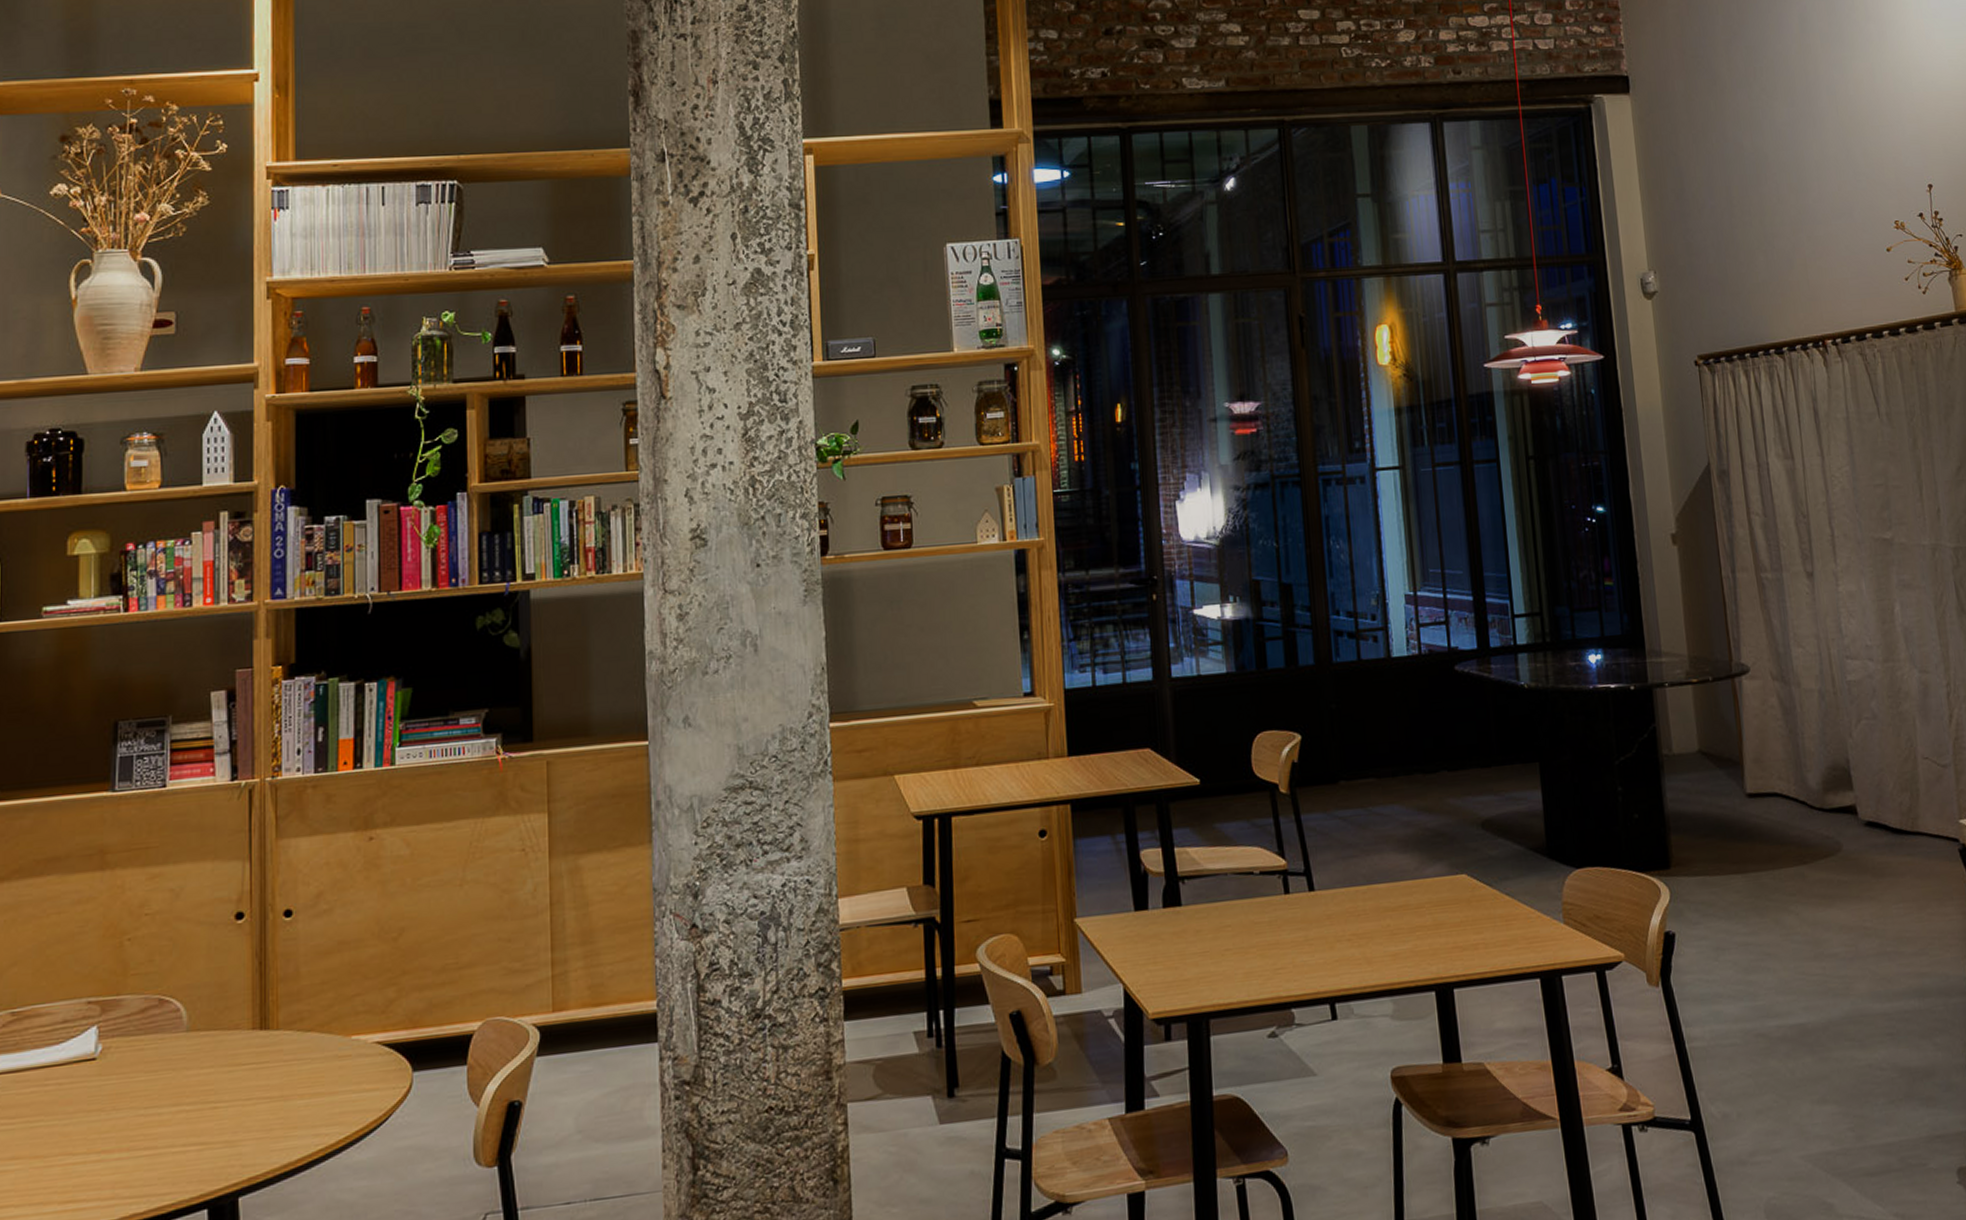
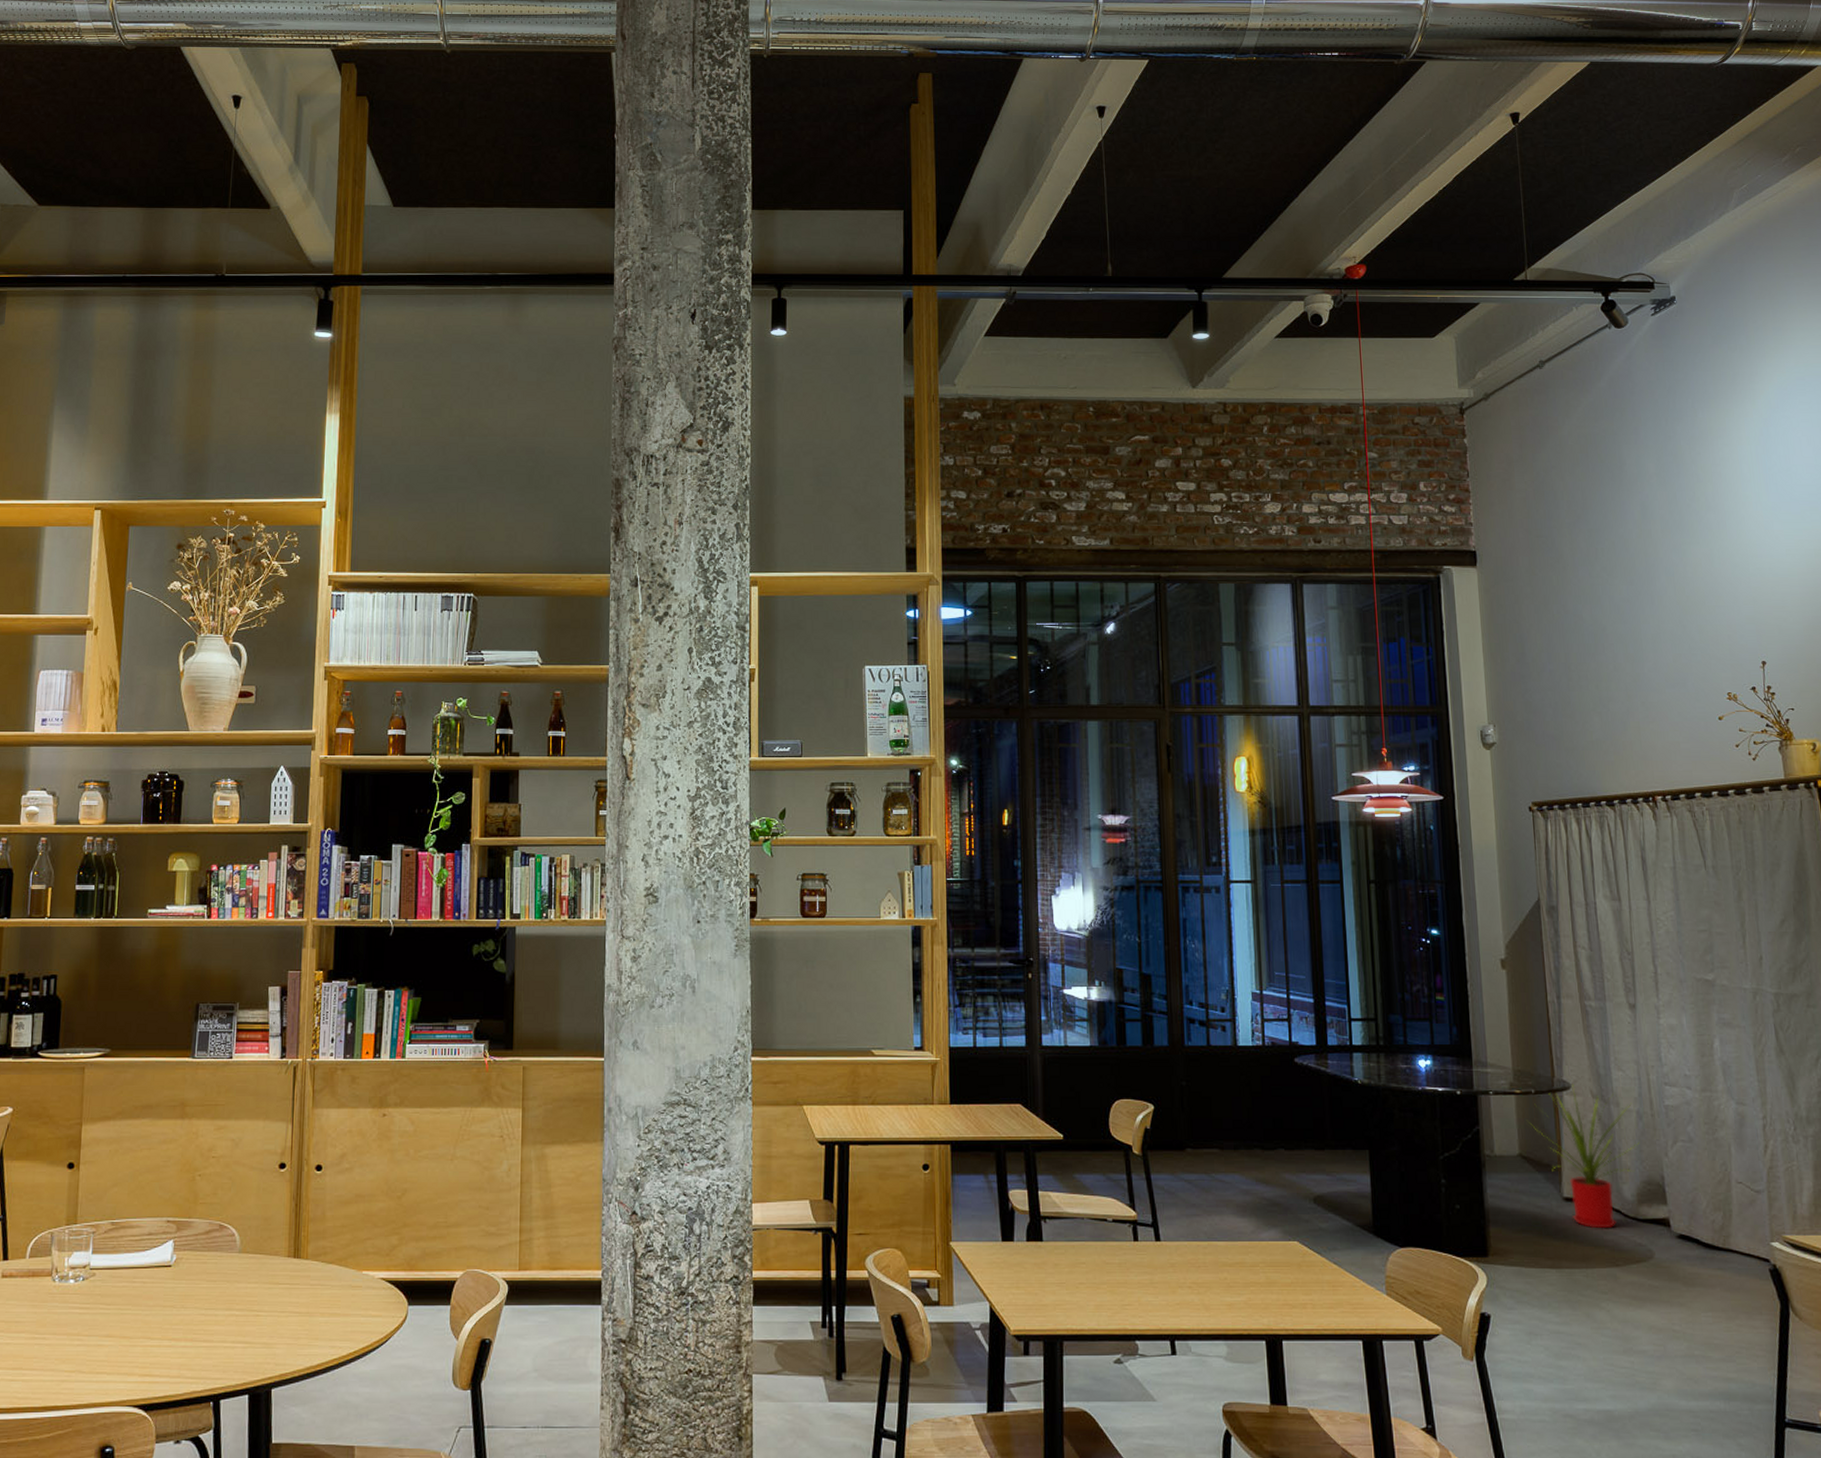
house plant: none [1706,666,1823,826] -> present [1528,1084,1640,1229]

